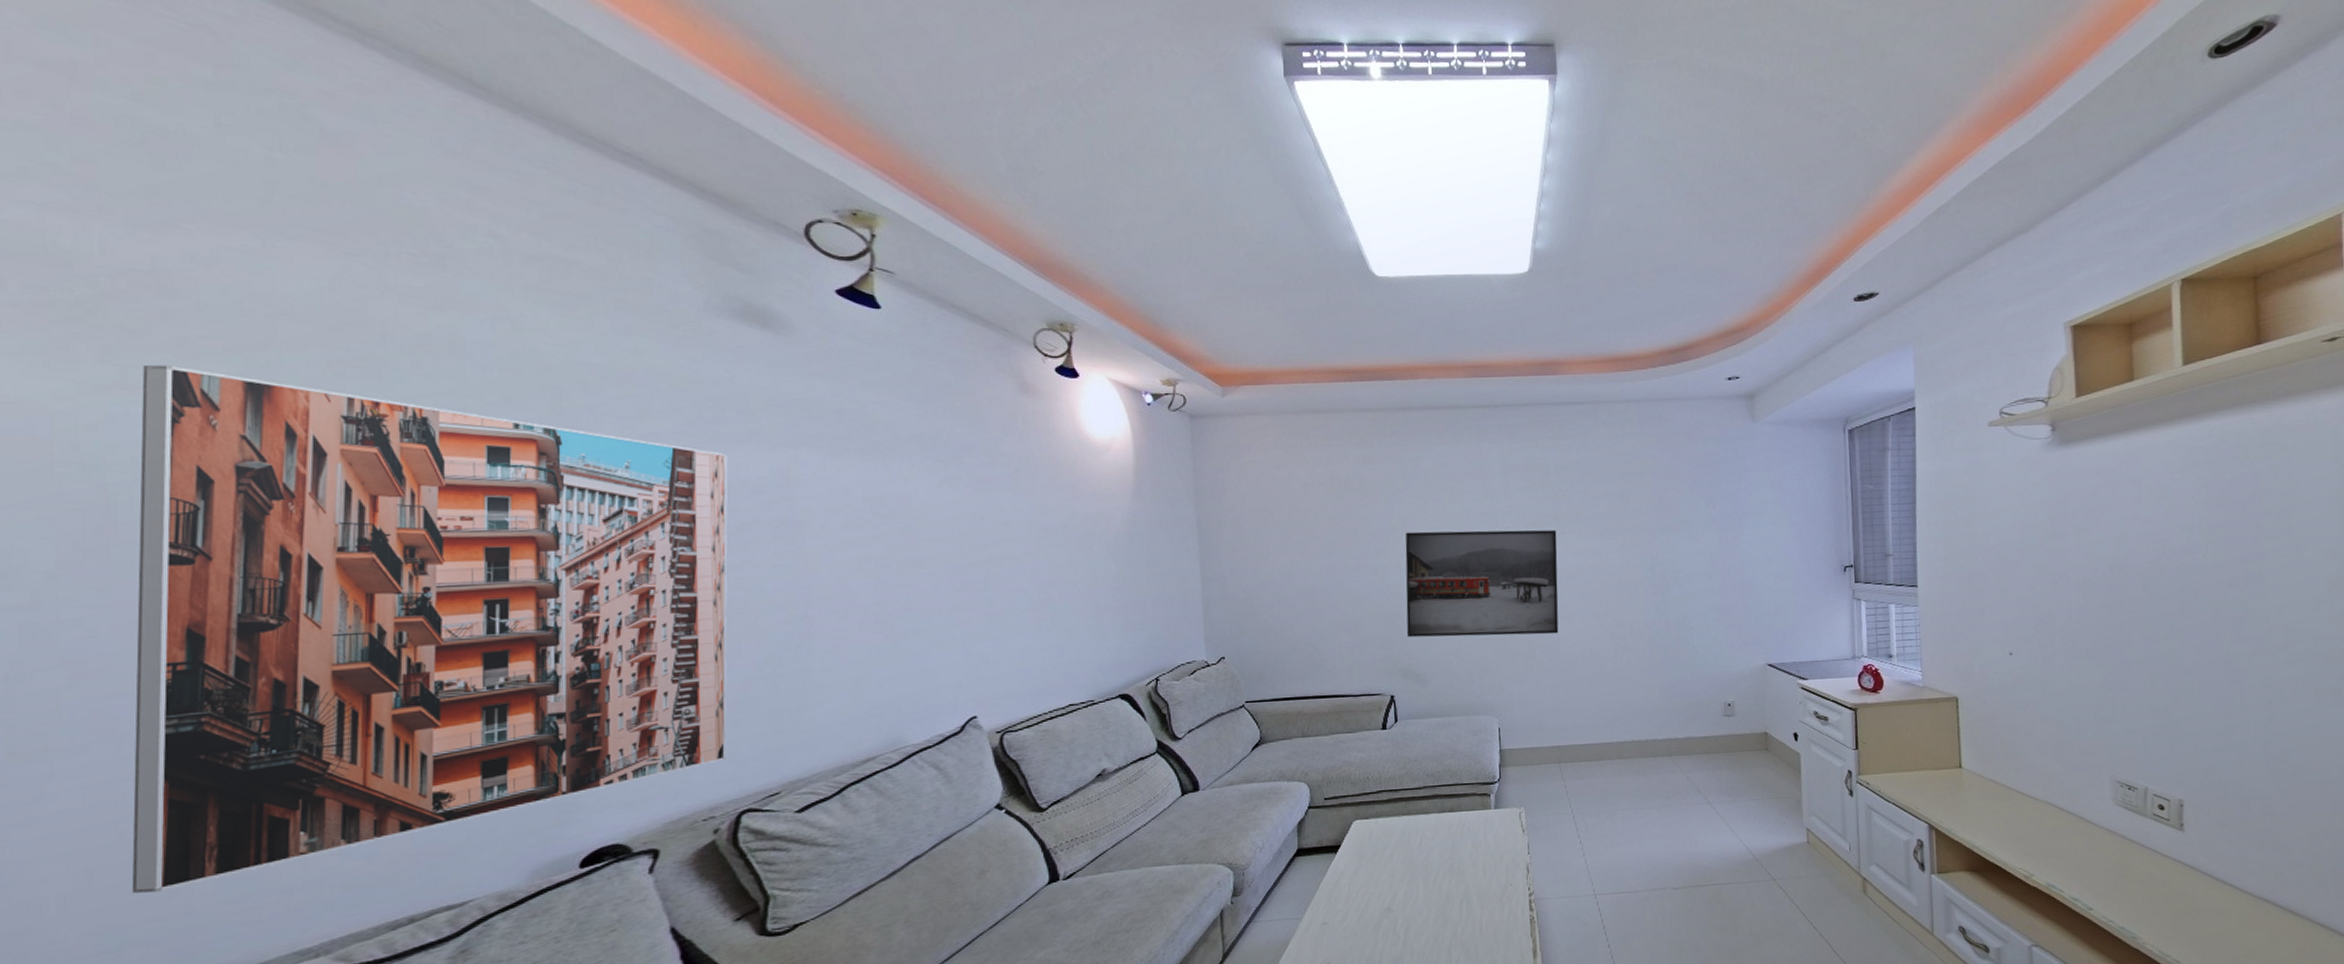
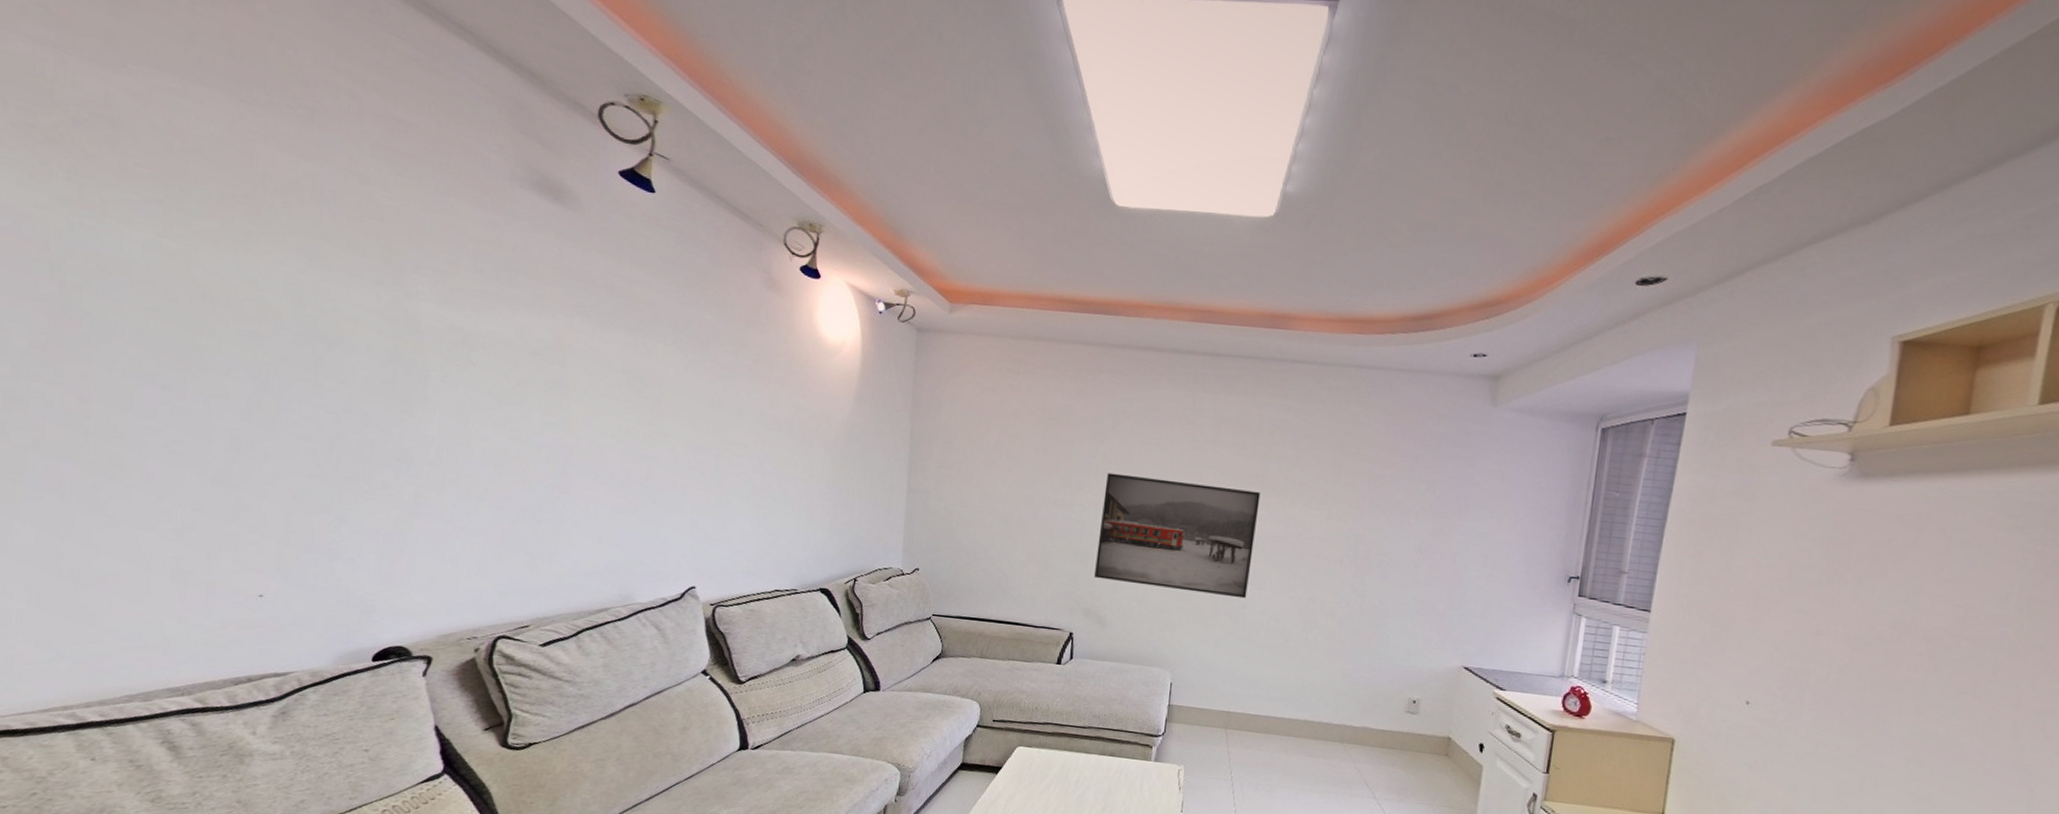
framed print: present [131,365,728,893] -> none [64,185,516,621]

